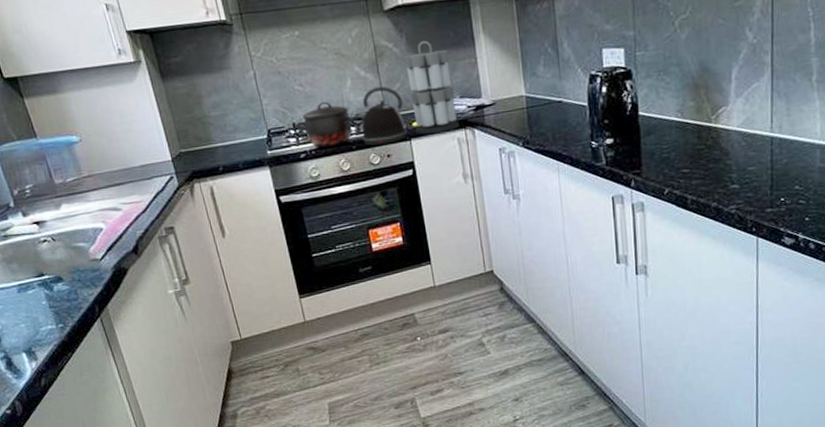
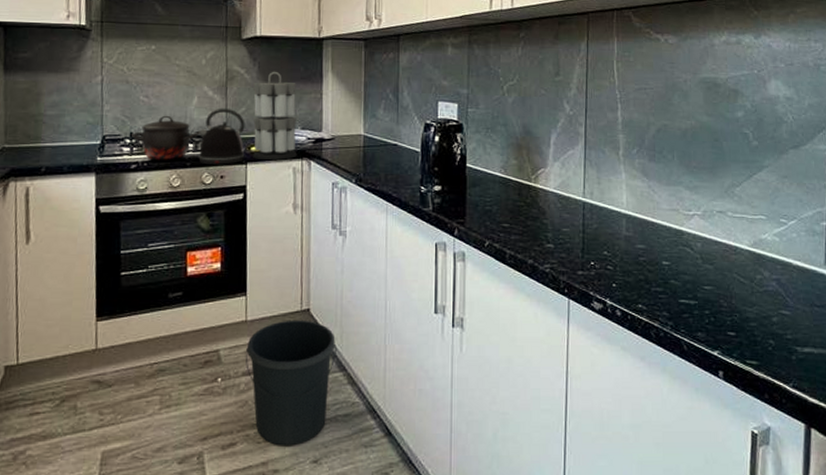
bucket: none [438,280,524,389] -> present [245,320,337,446]

